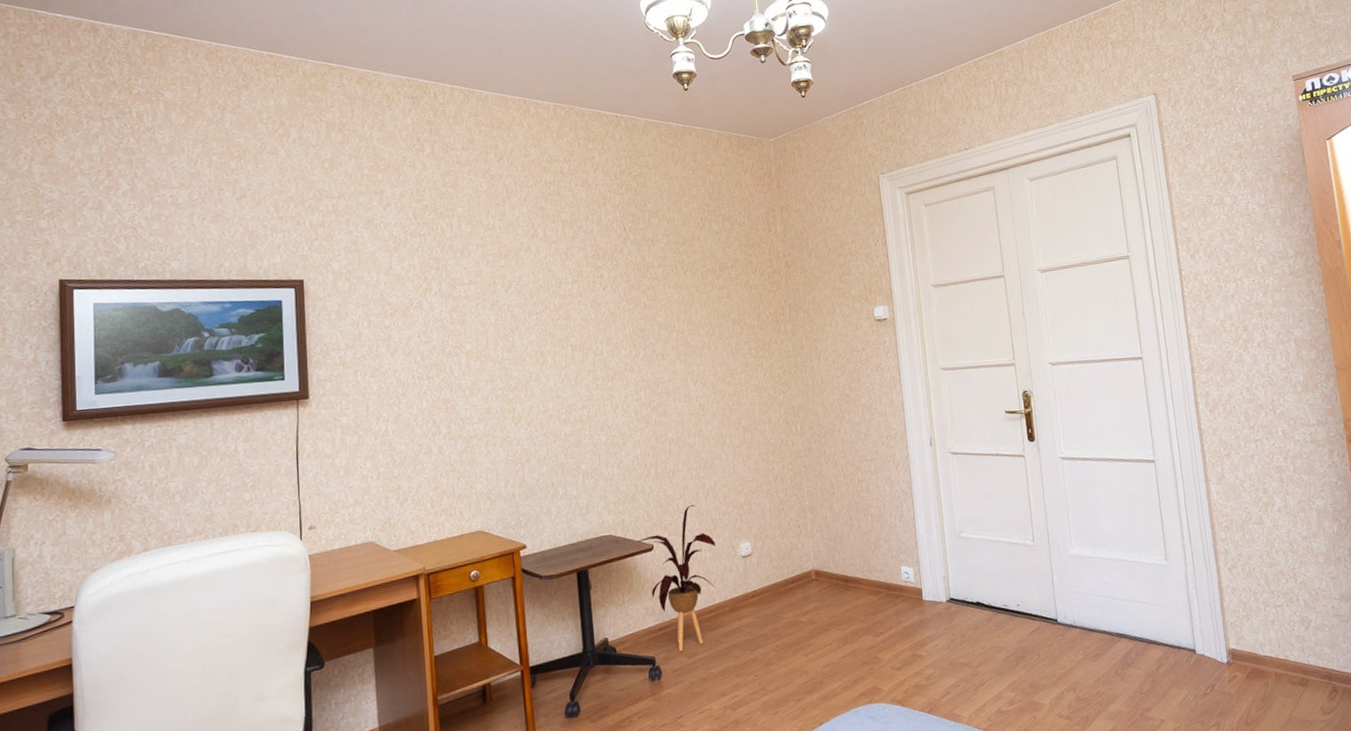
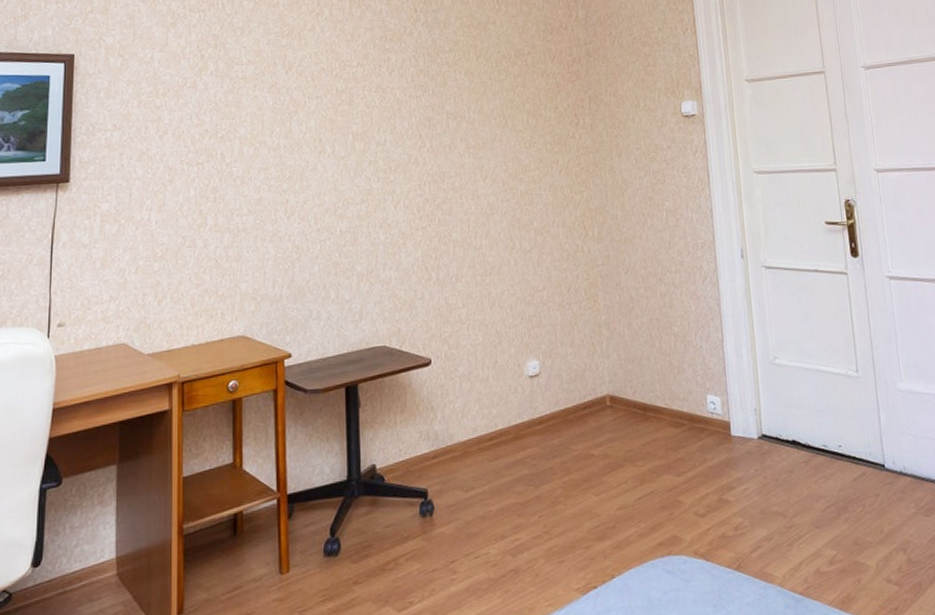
house plant: present [638,505,717,651] -> none [415,315,501,483]

